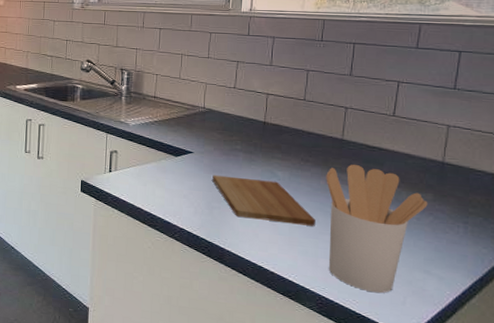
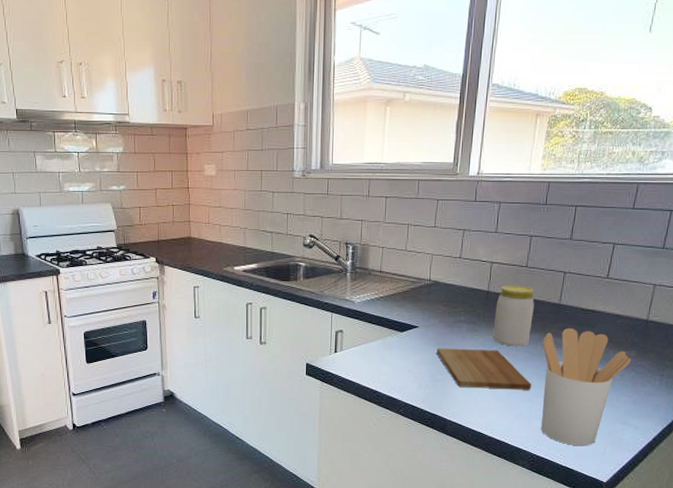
jar: none [271,116,315,180] -> present [492,284,534,347]

